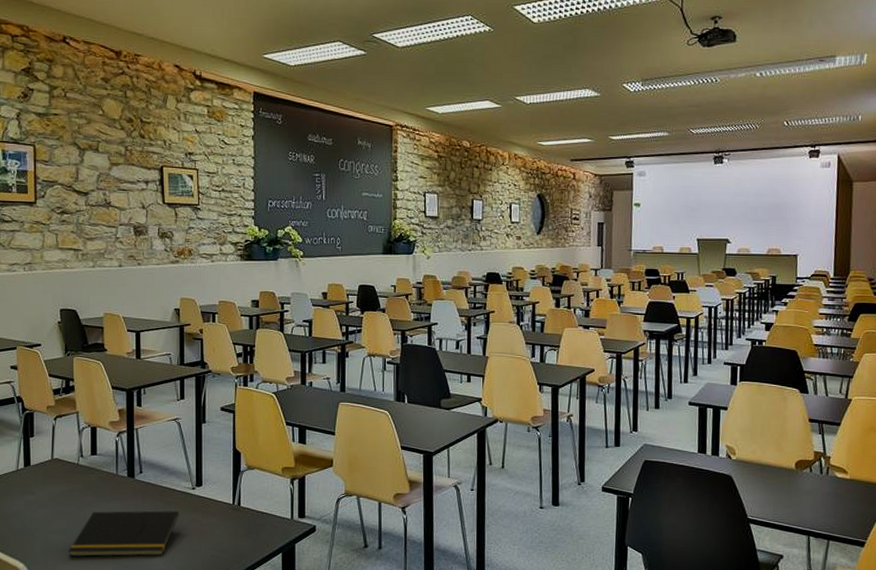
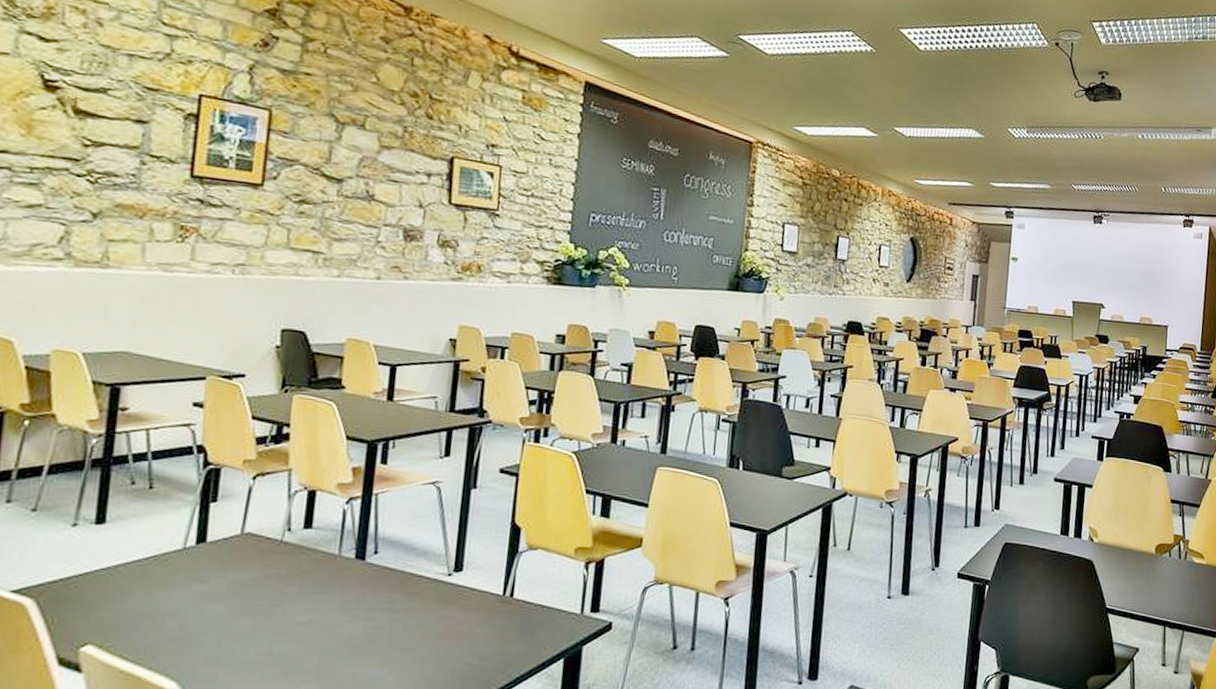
notepad: present [69,510,179,557] -> none [251,604,425,671]

